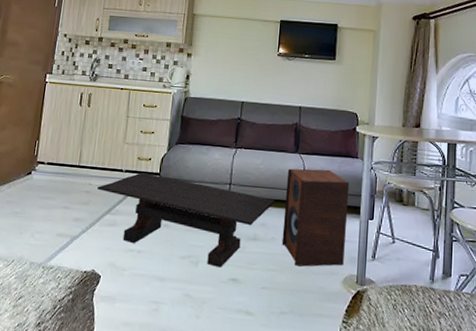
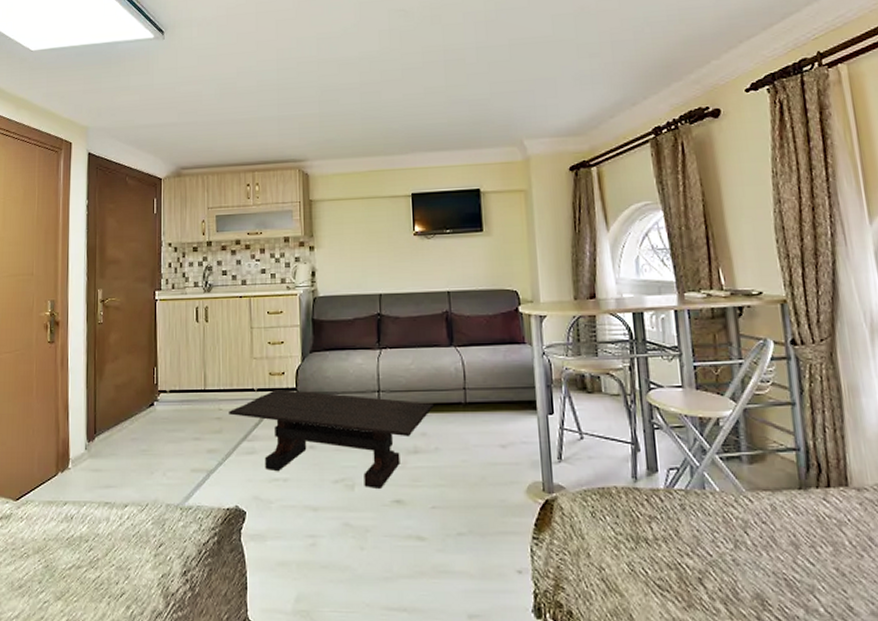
speaker: present [281,168,350,267] -> none [443,361,525,478]

